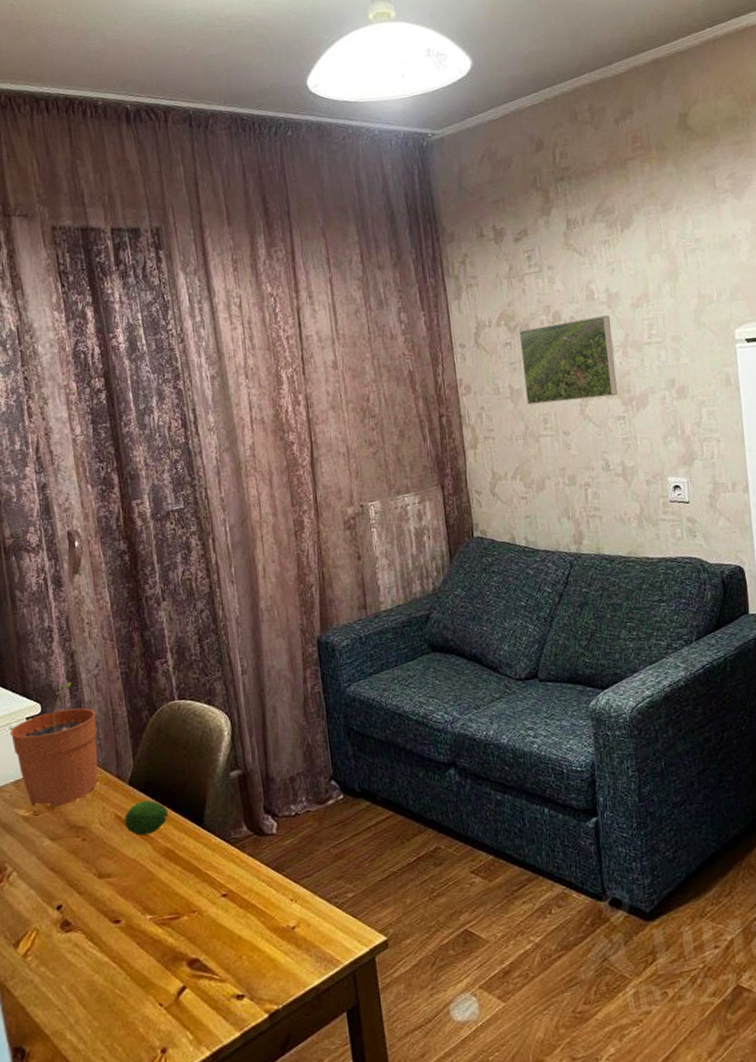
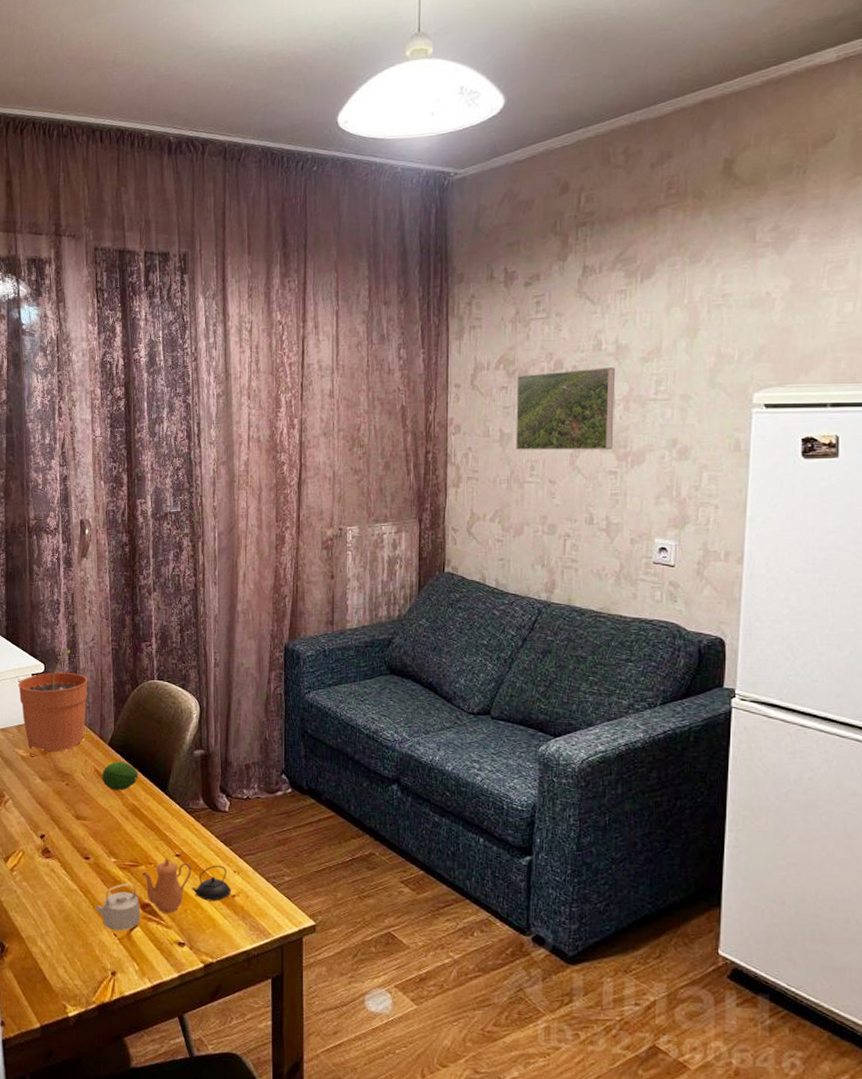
teapot: none [133,896,290,1000] -> present [95,858,231,931]

